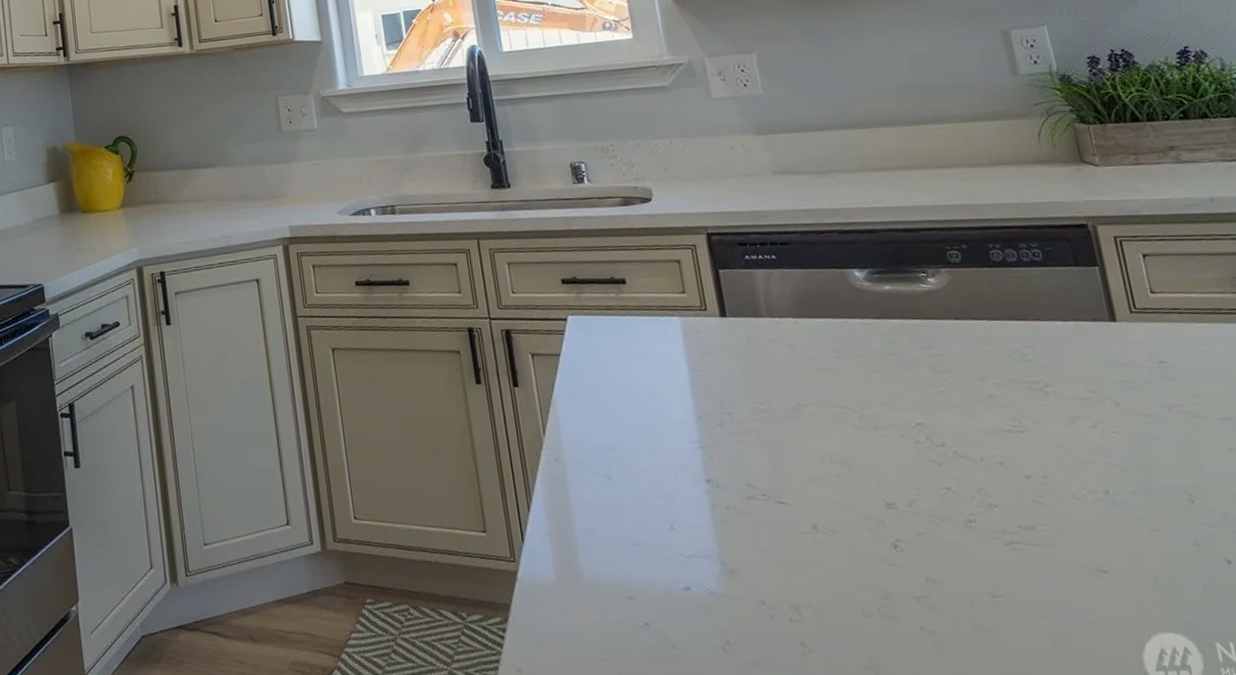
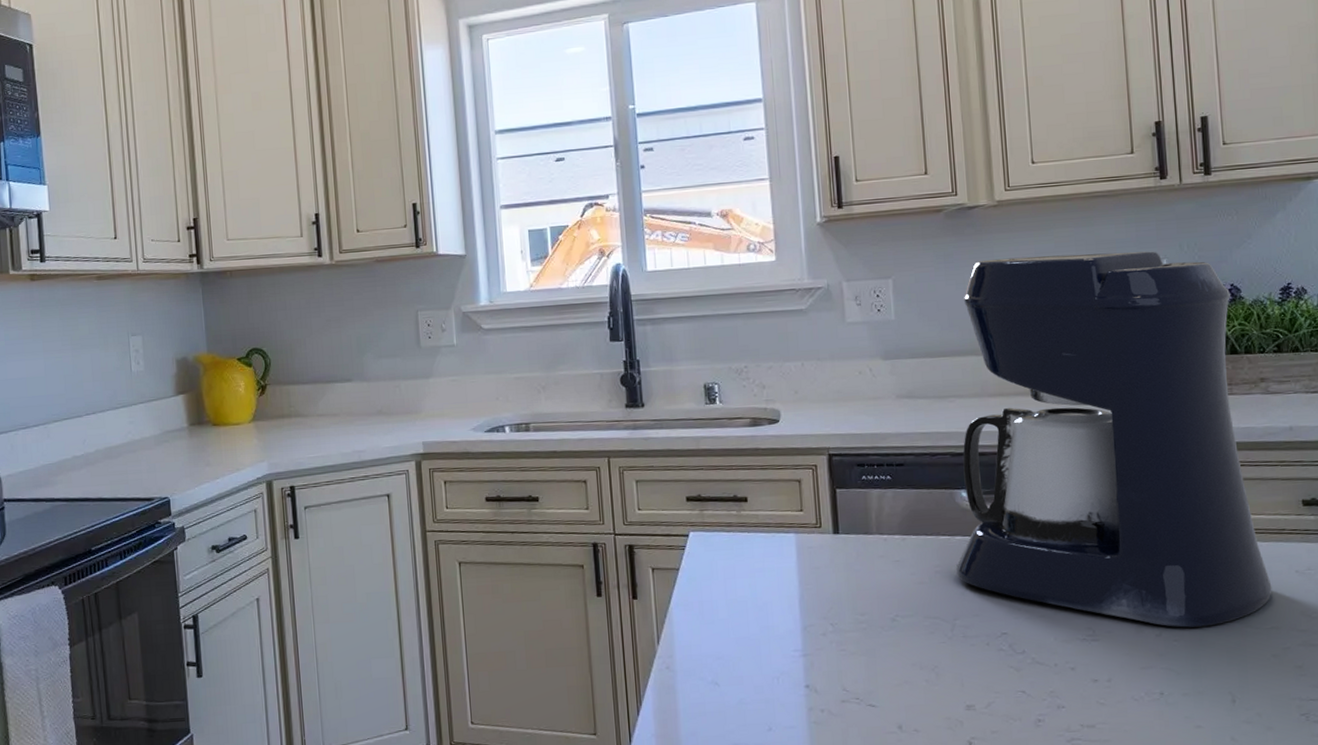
coffee maker: none [832,17,1218,418] -> present [955,251,1272,628]

